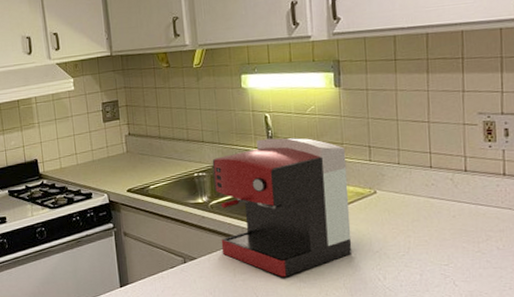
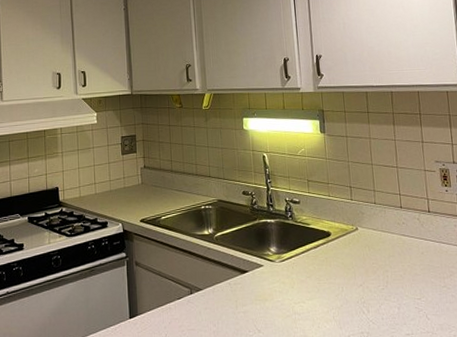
coffee maker: present [212,138,352,277] -> none [217,176,340,309]

